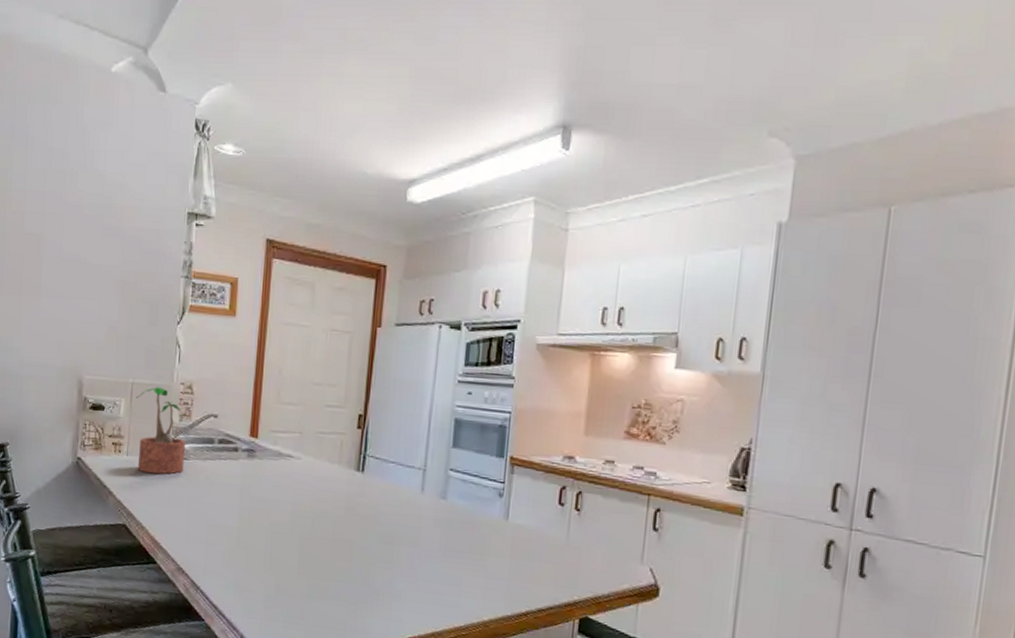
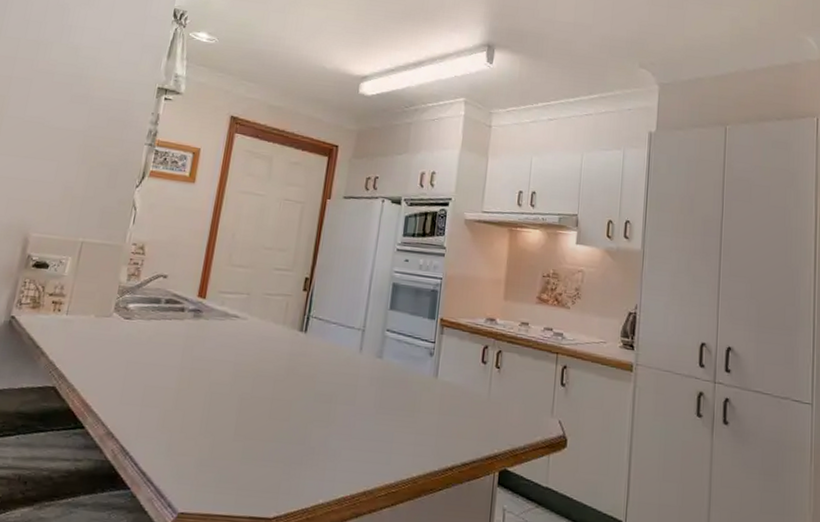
potted plant: present [136,387,186,475] -> none [76,246,132,334]

